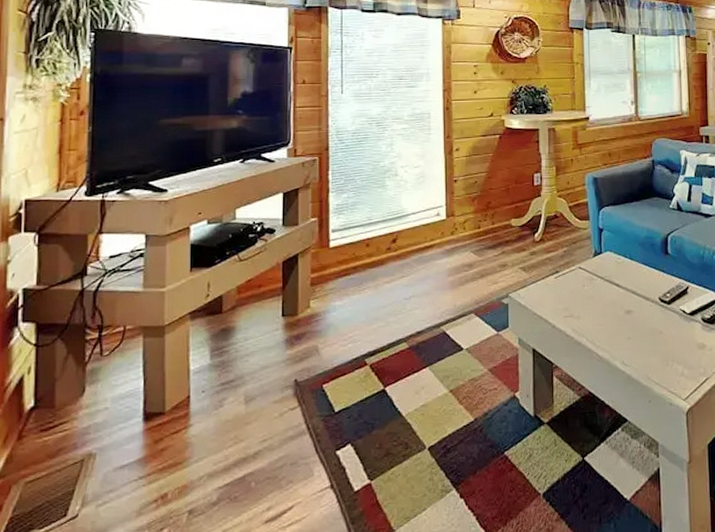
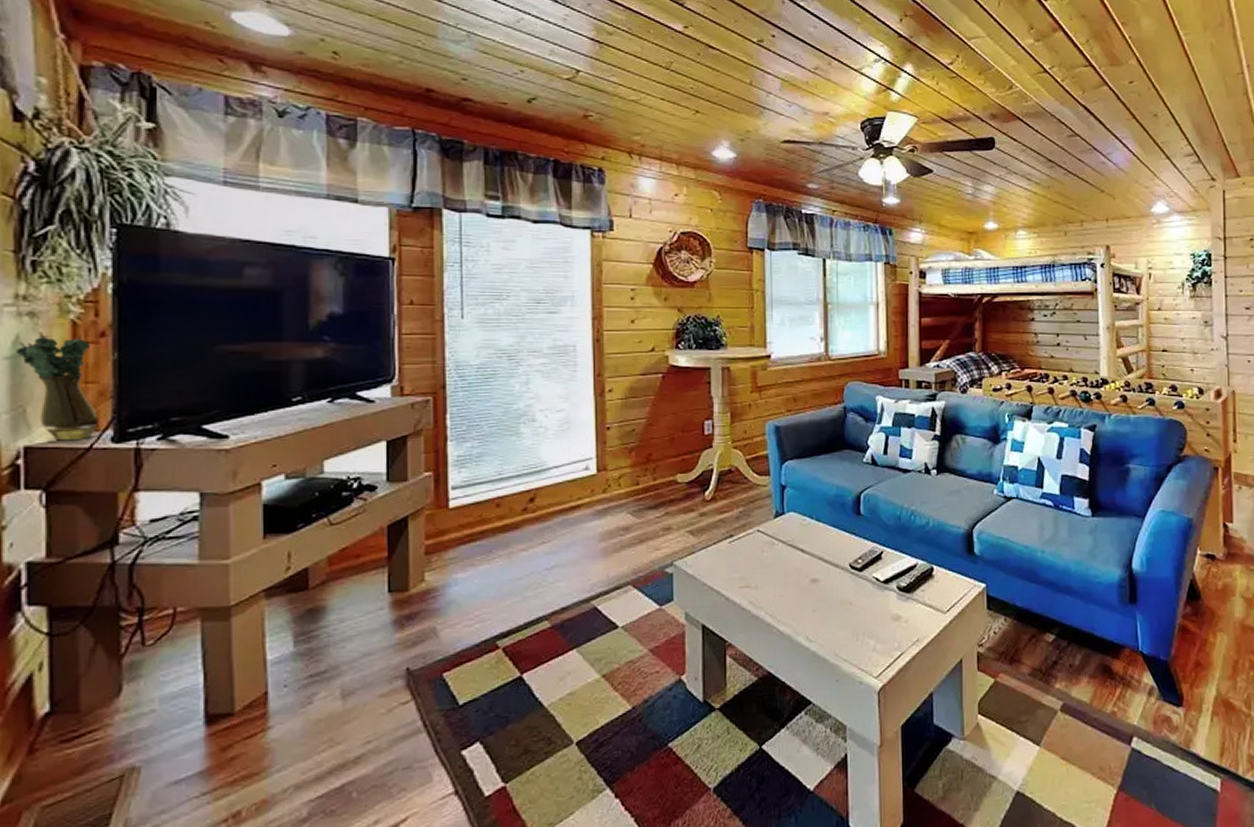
vase: none [22,111,77,195] -> present [15,331,99,441]

